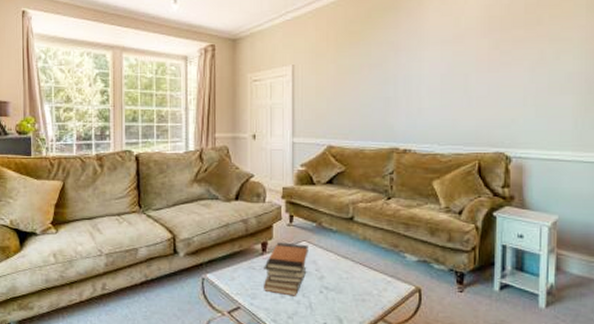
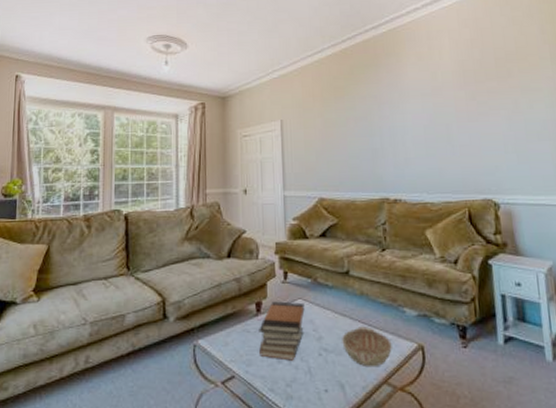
decorative bowl: none [343,269,390,306] -> present [342,326,392,368]

